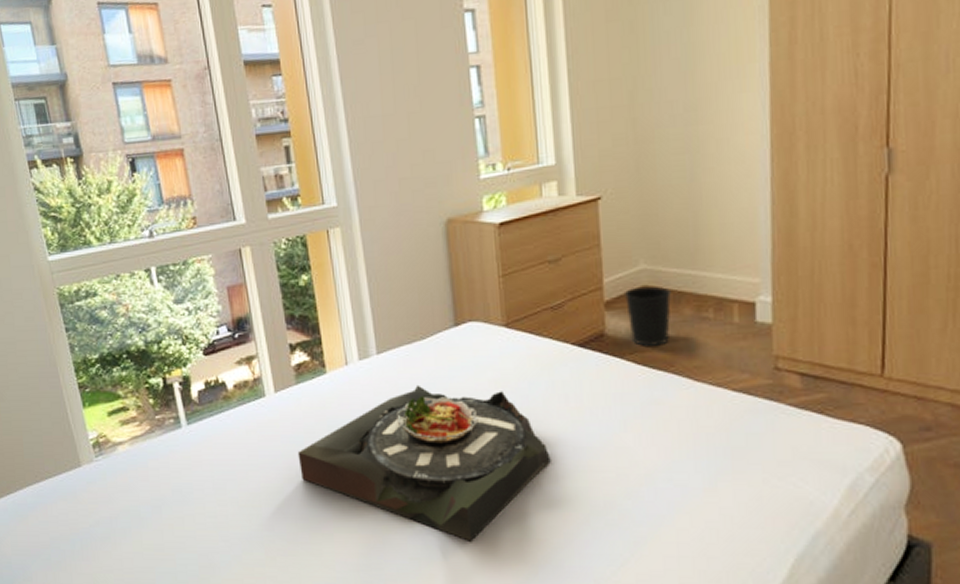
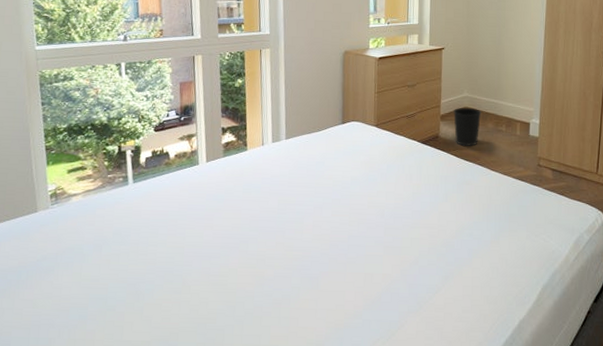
serving tray: present [297,384,551,542] -> none [218,162,397,275]

